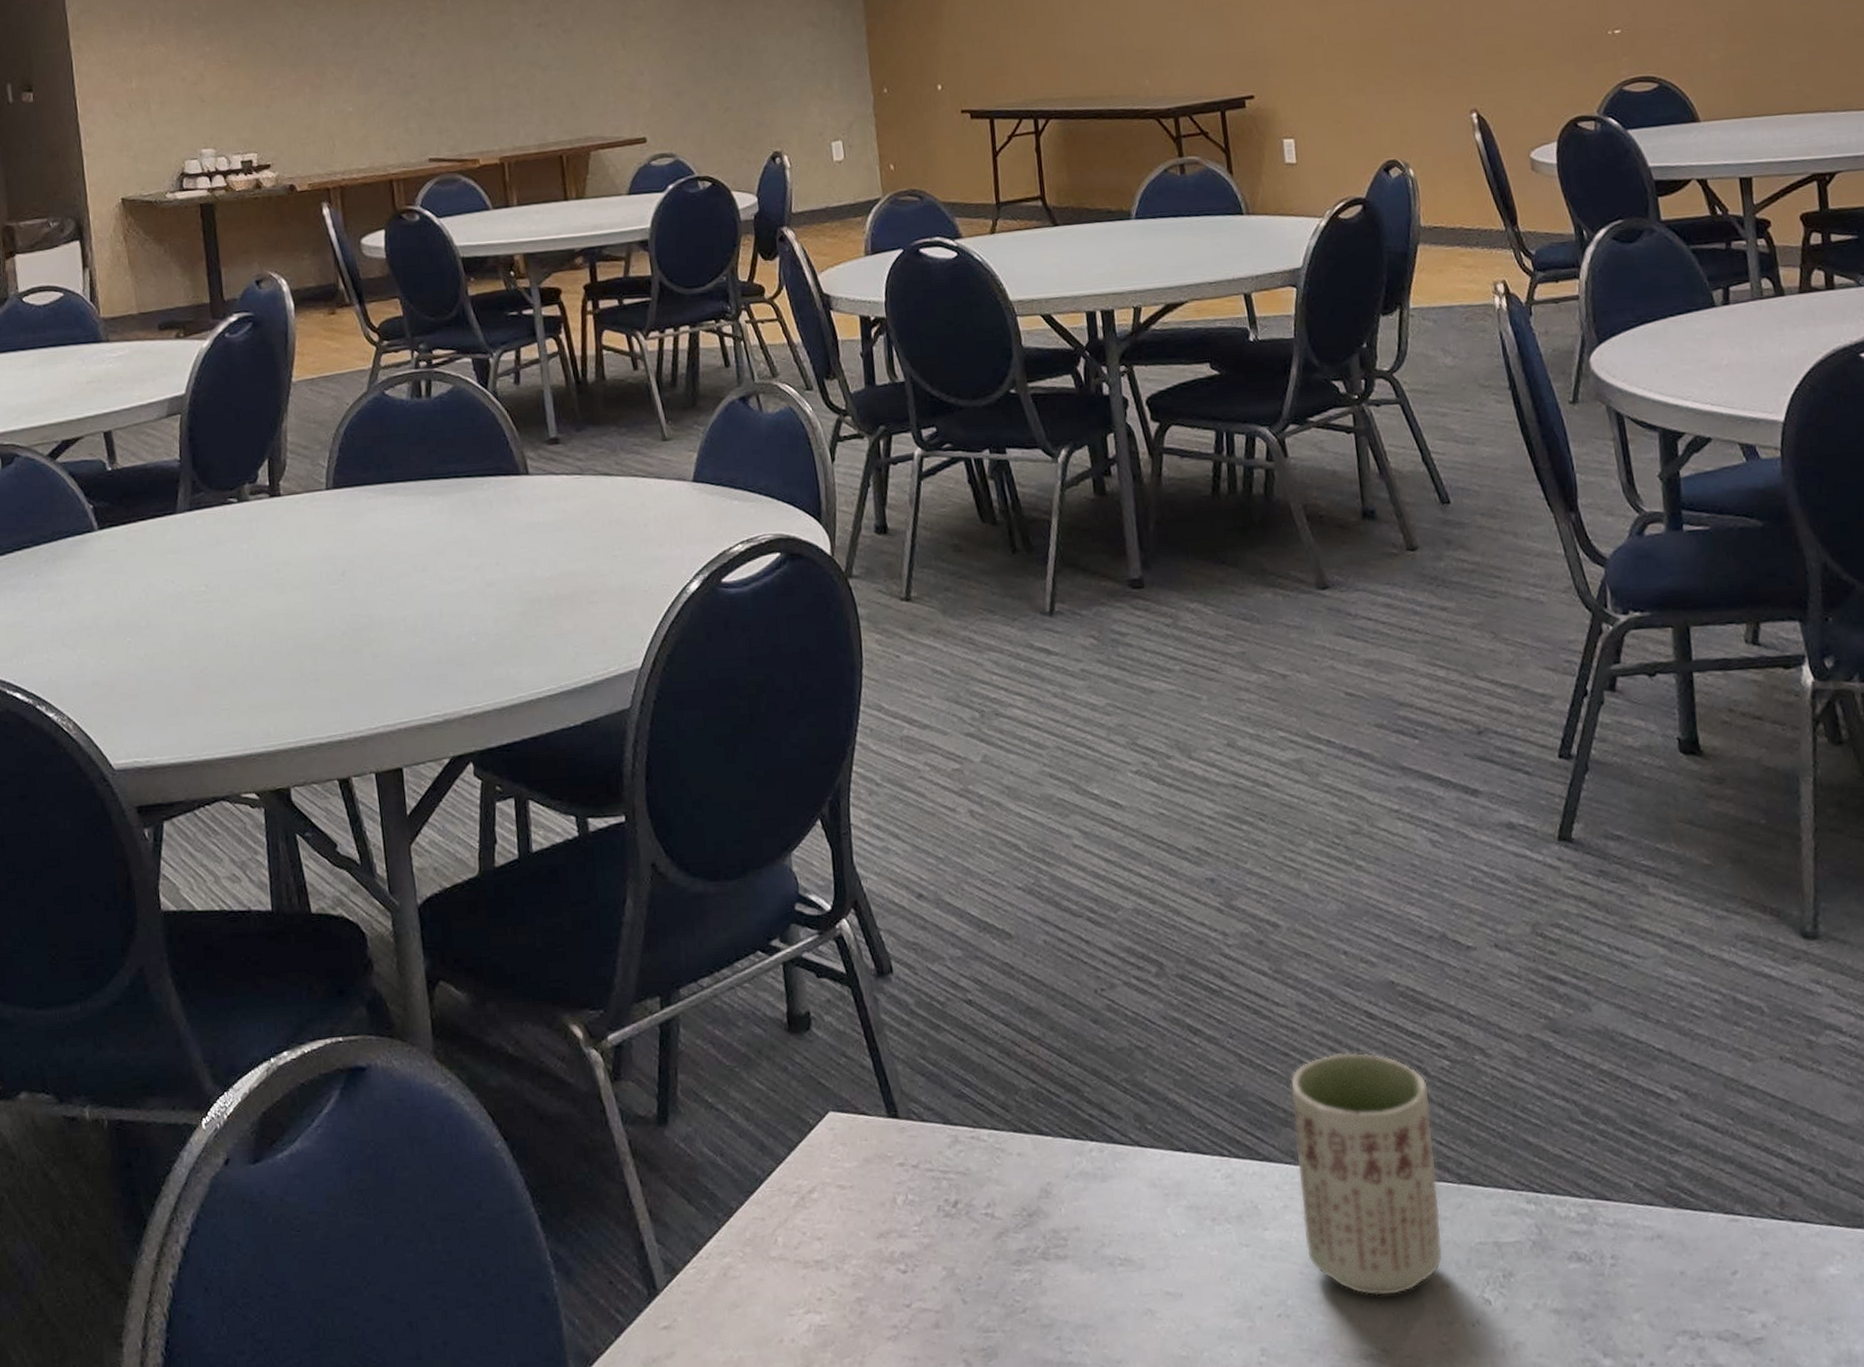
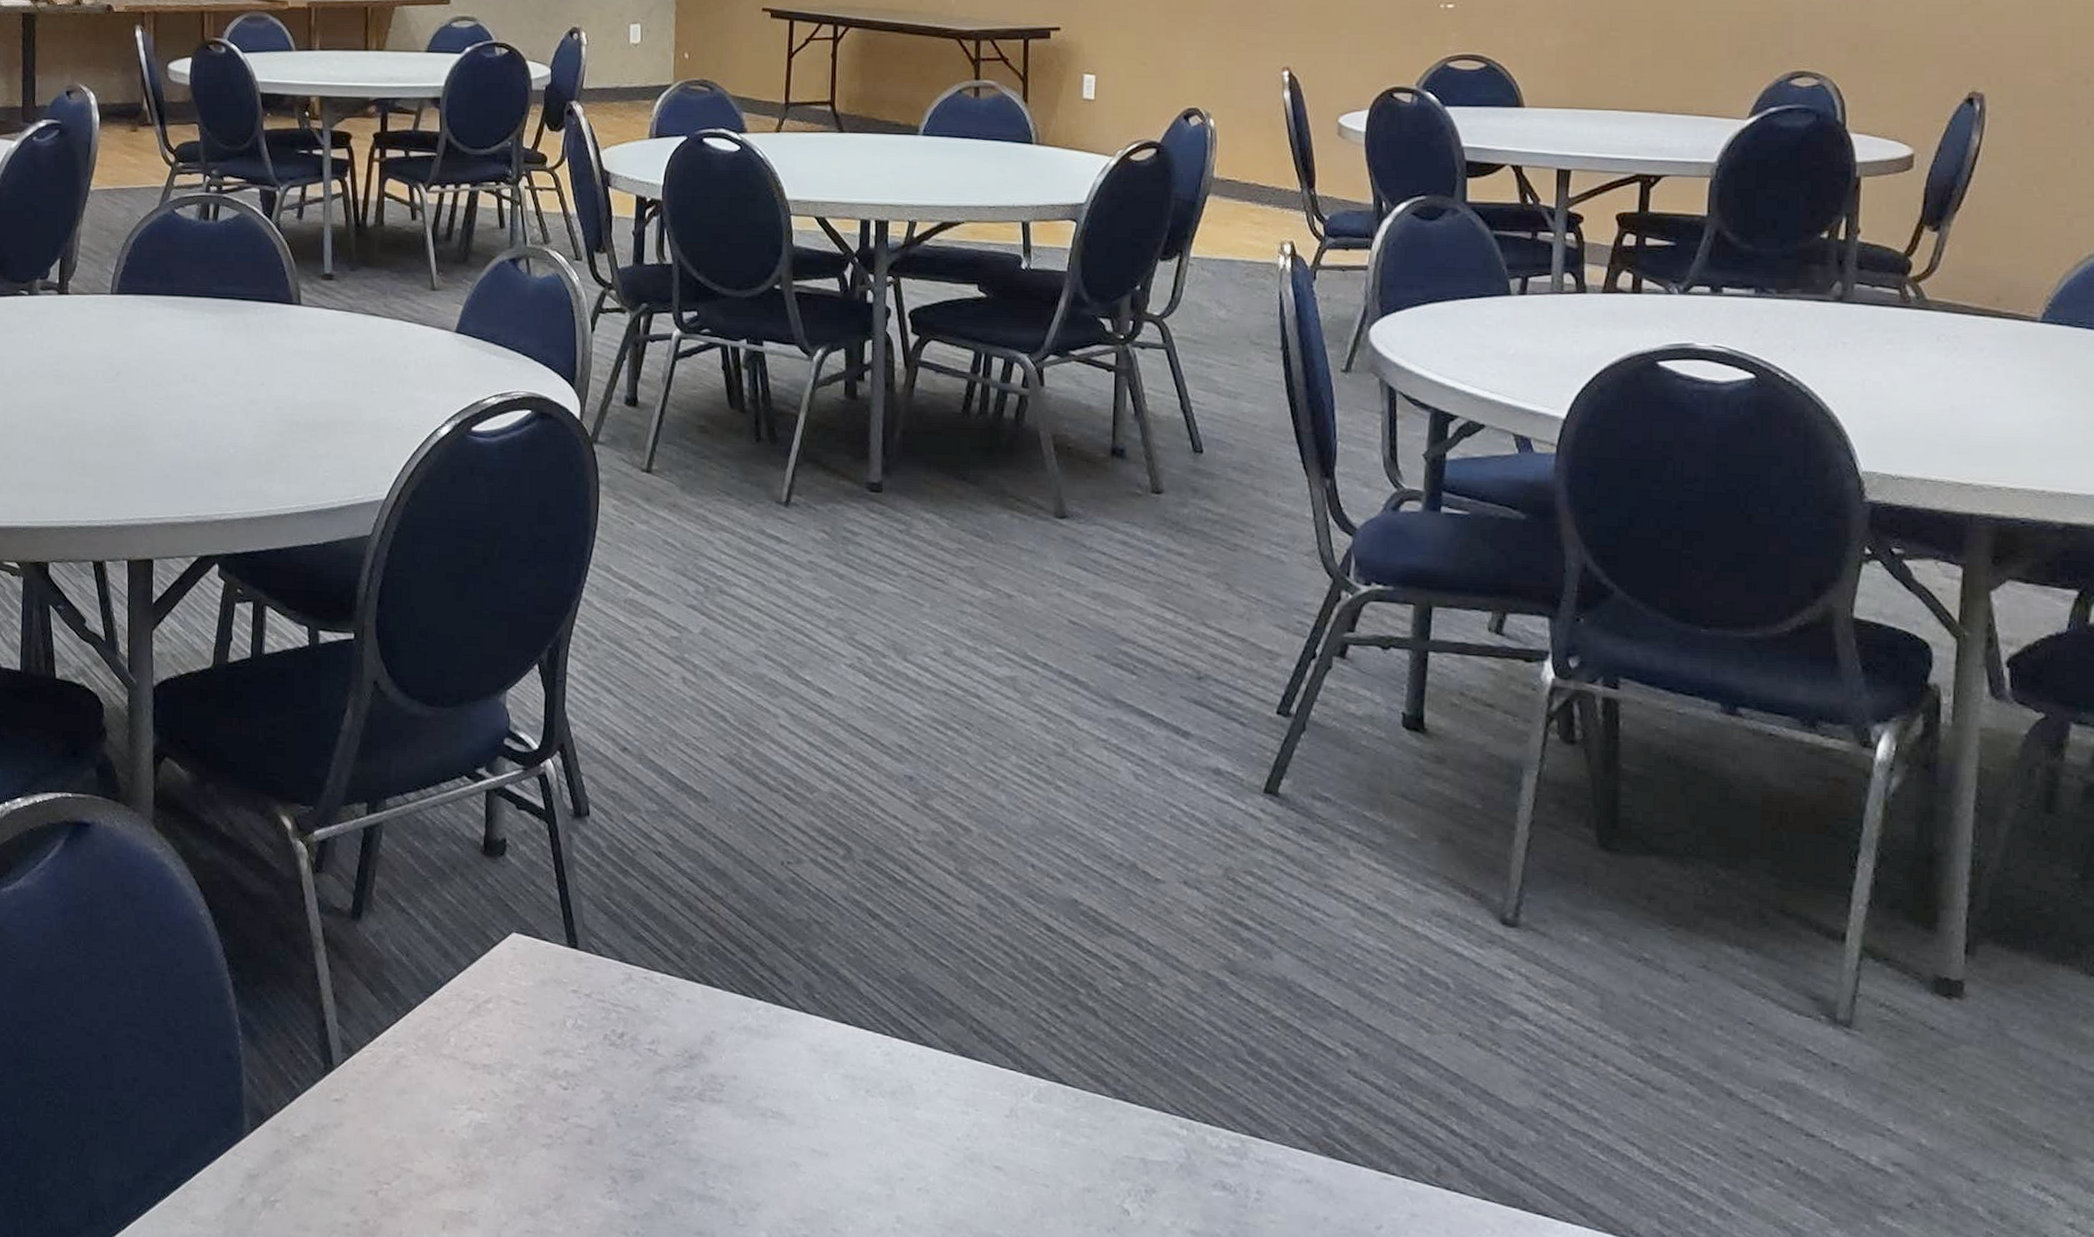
cup: present [1290,1052,1444,1297] -> none [954,957,1097,1190]

